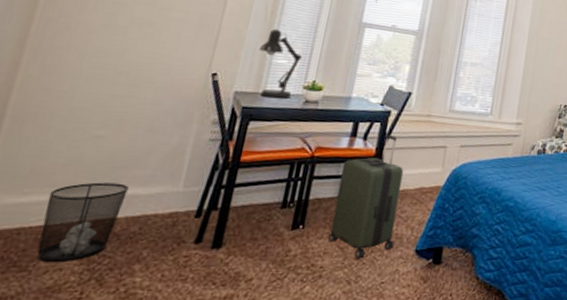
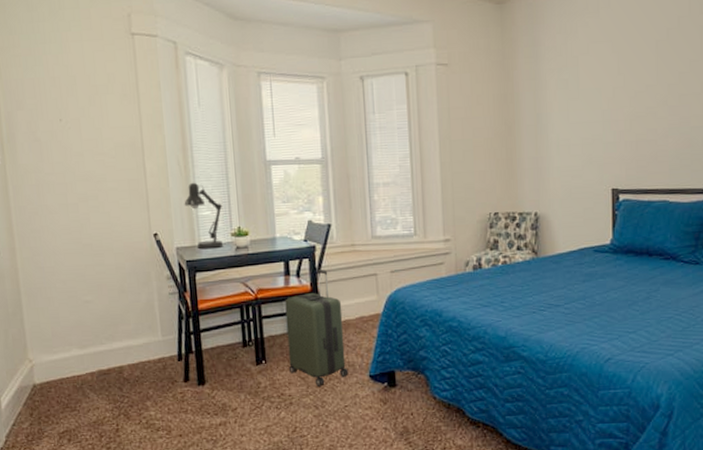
waste bin: present [36,182,129,263] -> none [70,338,123,404]

